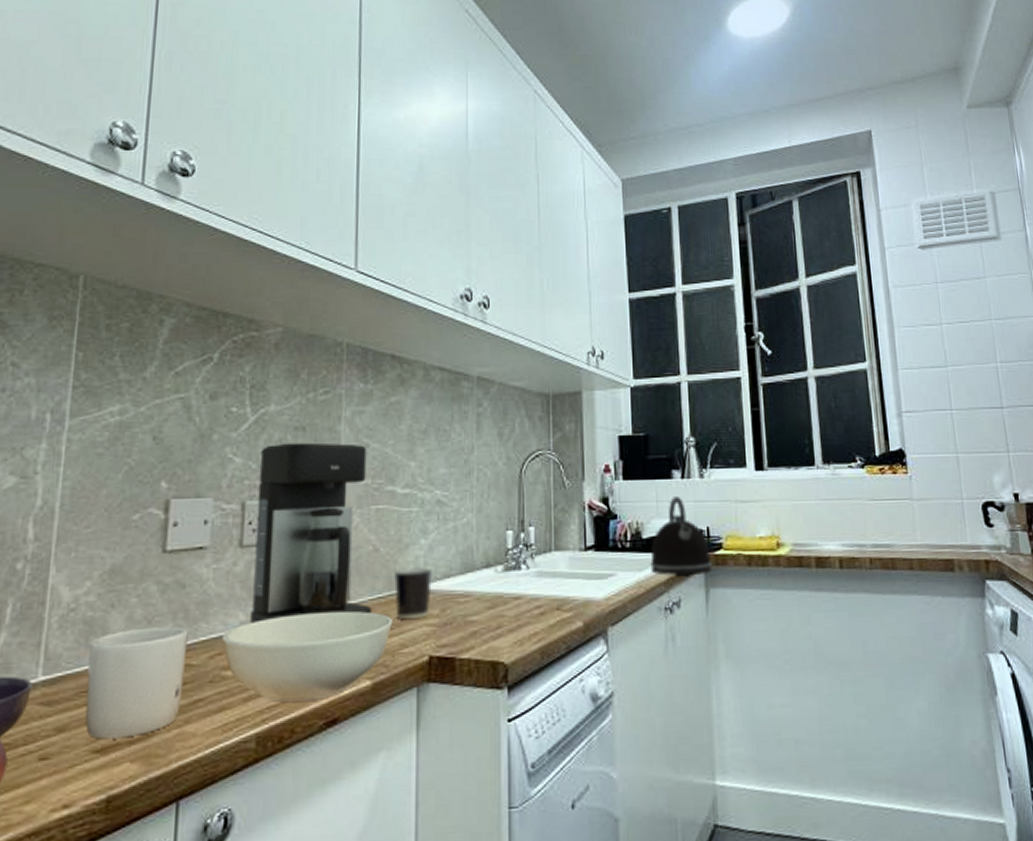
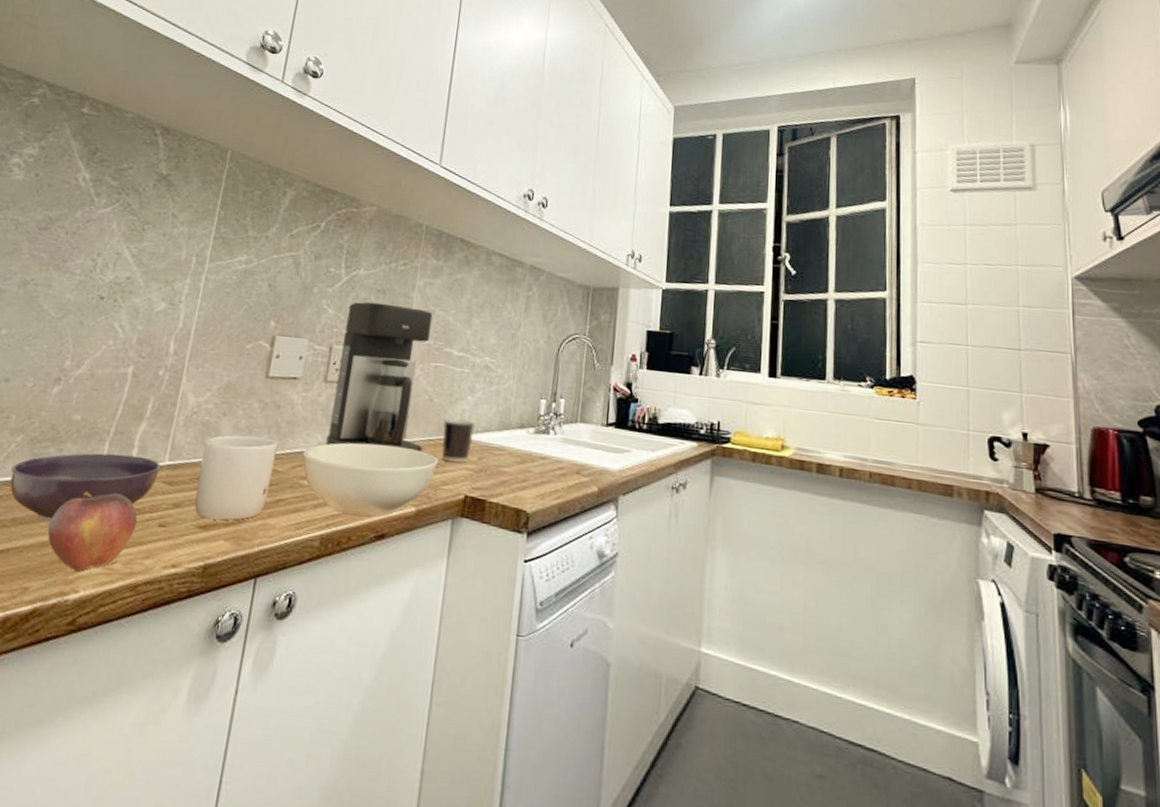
kettle: present [650,497,712,576] -> none [663,390,719,463]

